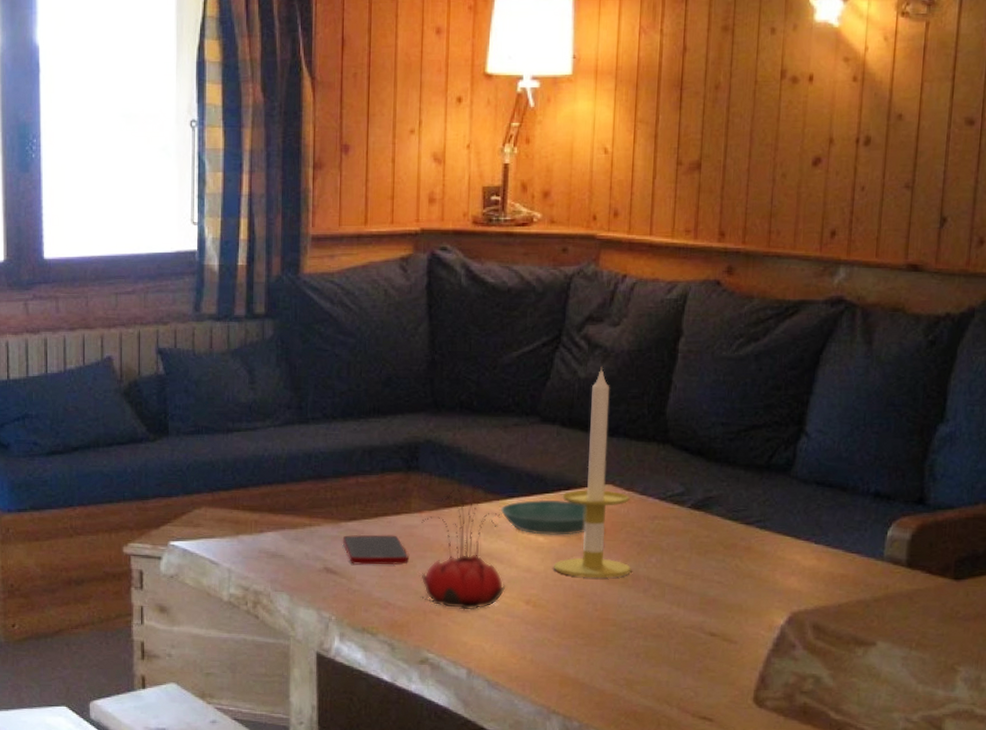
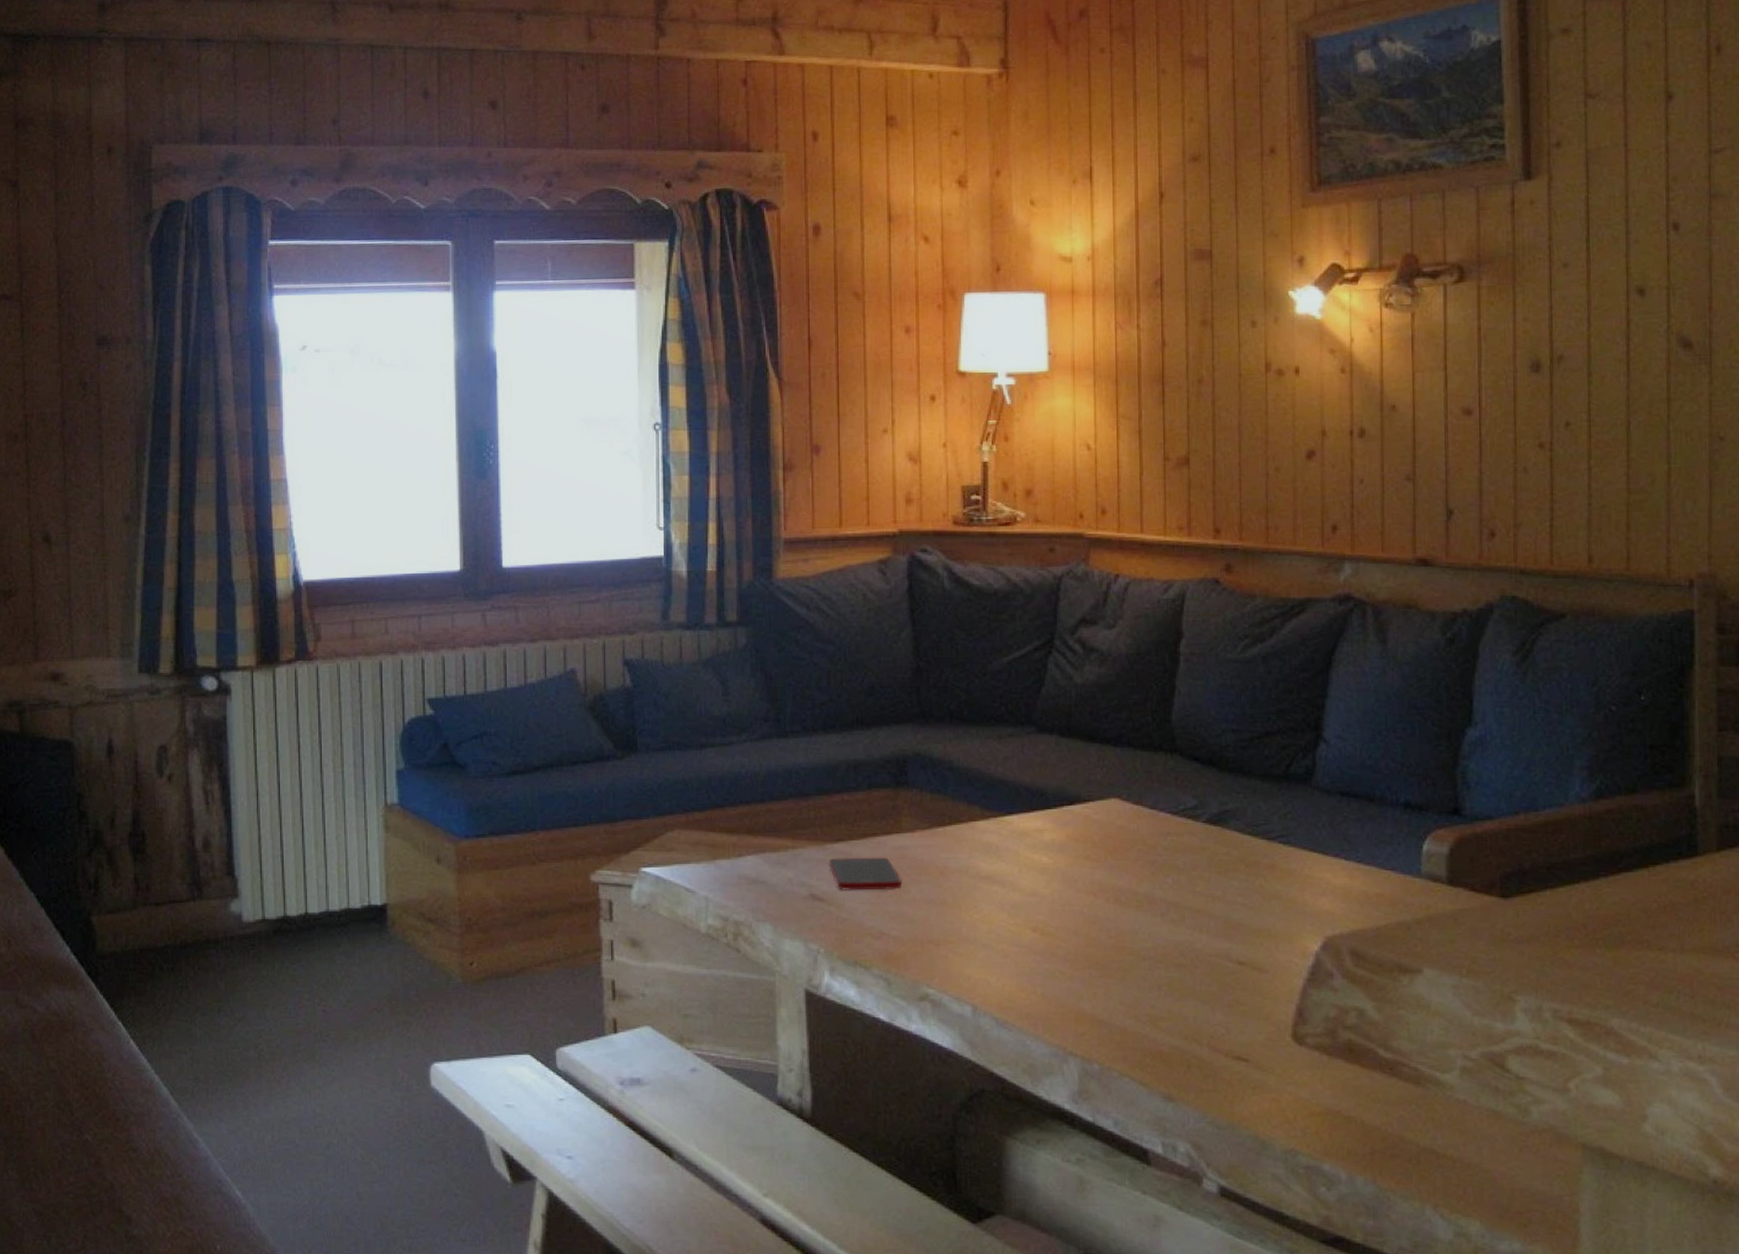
flower: present [421,485,505,610] -> none [914,801,1009,940]
saucer: present [501,499,587,535] -> none [1000,815,1093,855]
candle: present [553,367,632,578] -> none [1060,672,1147,901]

